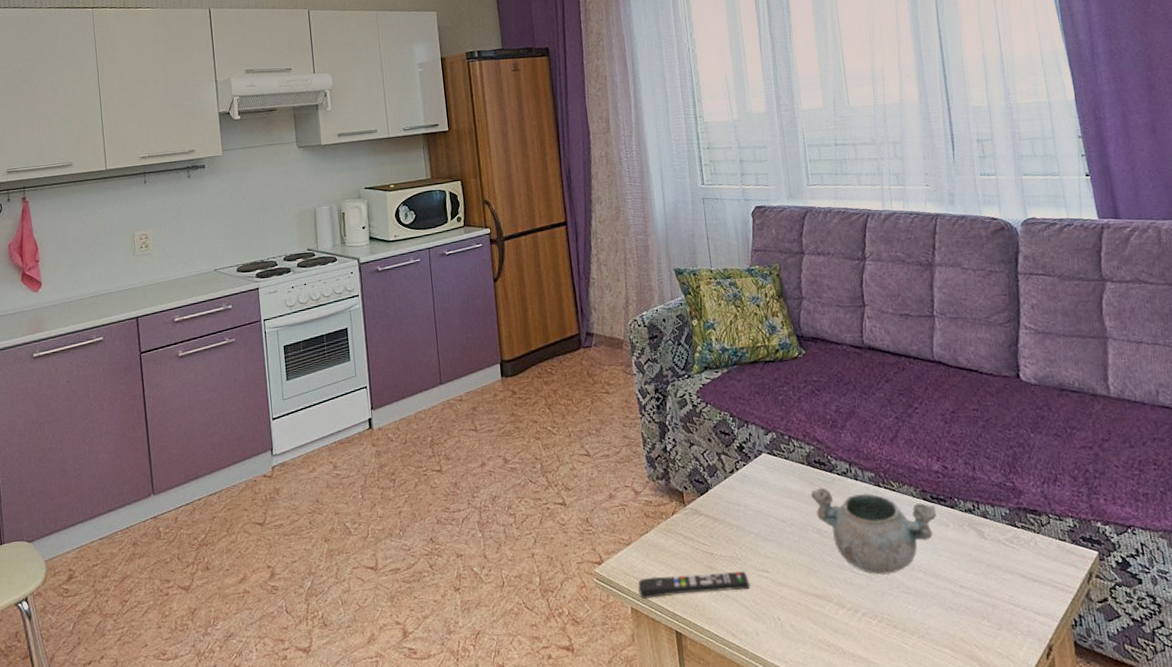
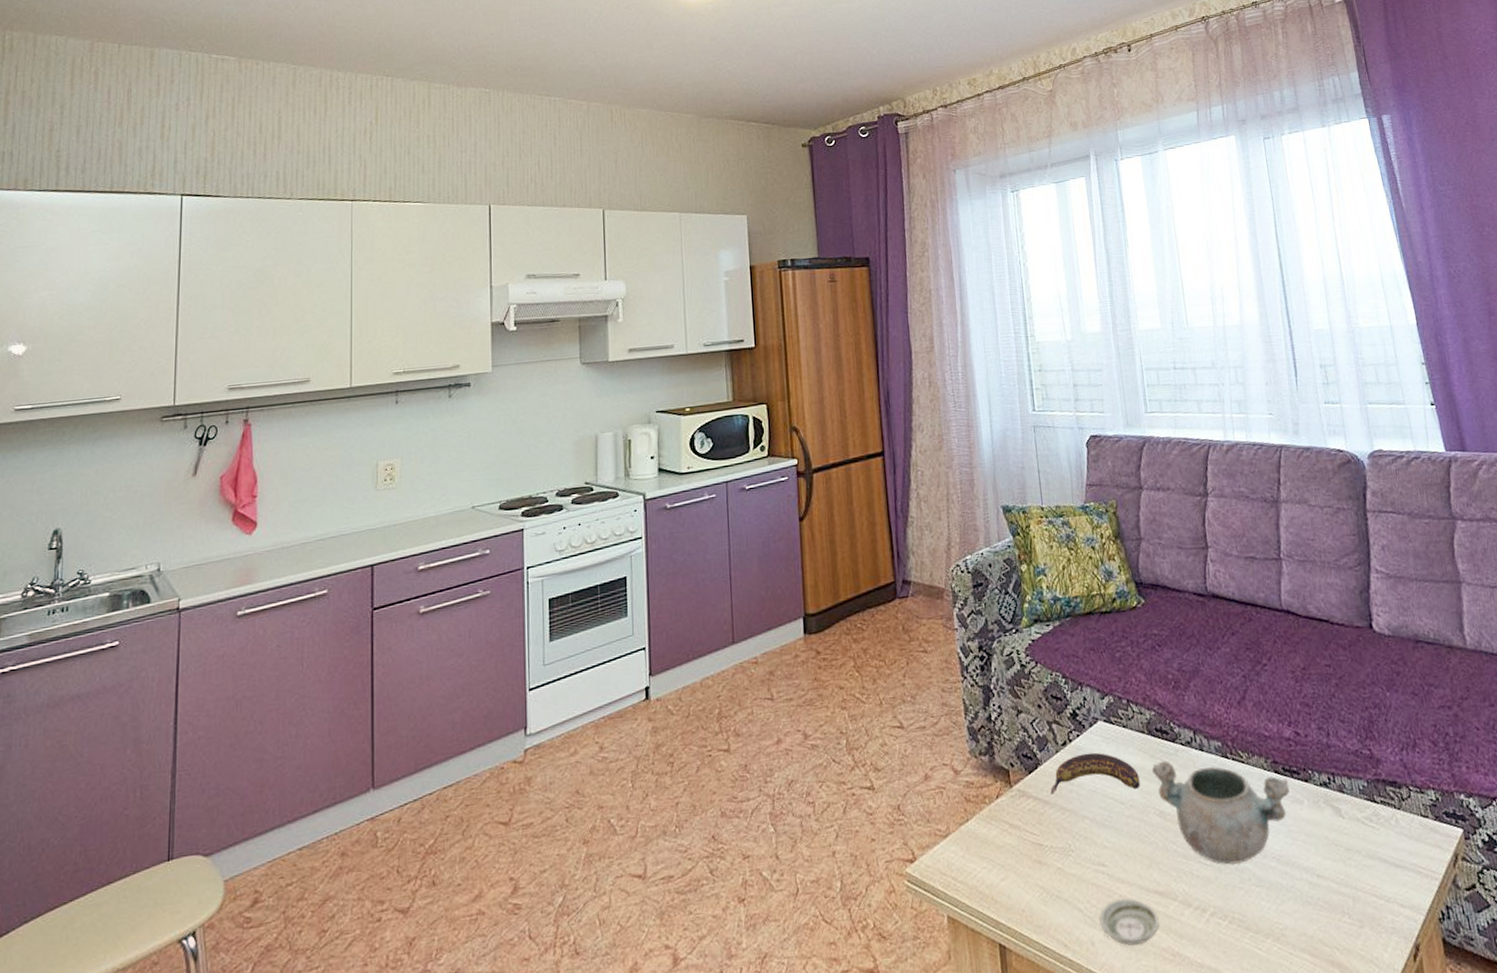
remote control: present [638,570,751,599] -> none [956,864,1085,904]
banana: none [719,479,800,513] -> present [1050,752,1140,794]
saucer: none [763,599,816,637] -> present [1099,898,1159,946]

